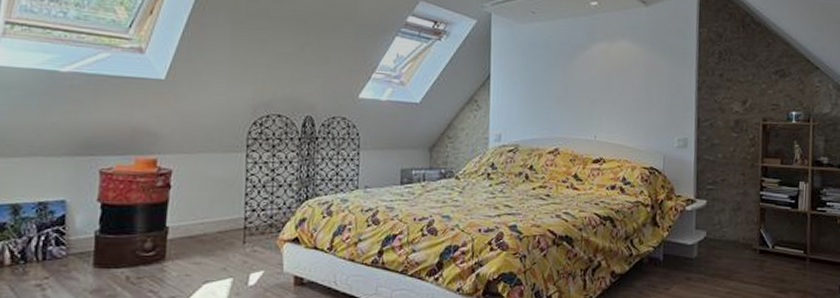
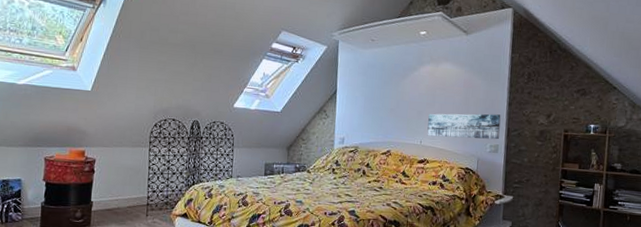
wall art: none [602,101,689,132] -> present [427,113,501,140]

